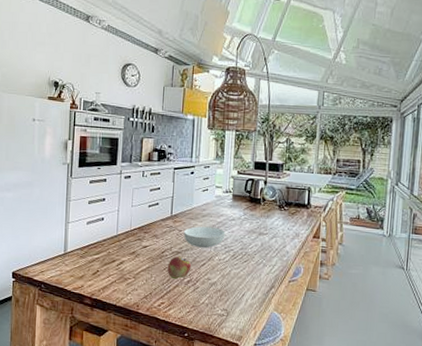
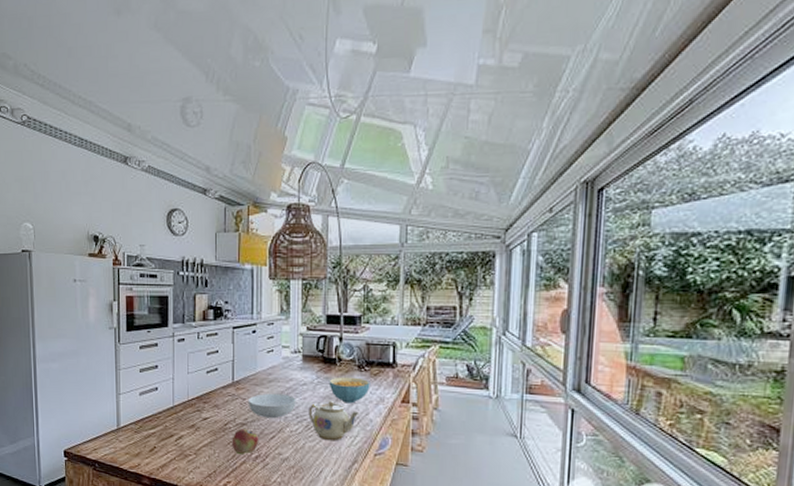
teapot: none [235,235,278,269] -> present [308,401,359,441]
cereal bowl: none [253,214,288,237] -> present [329,377,370,404]

